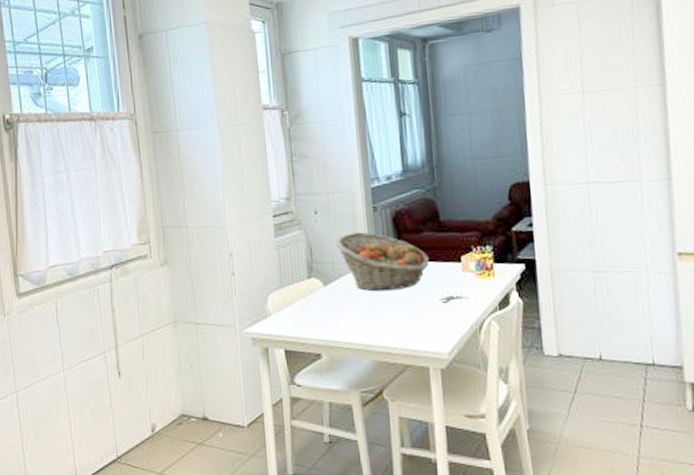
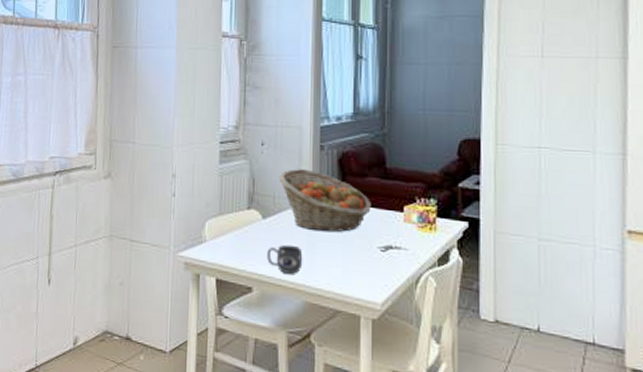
mug: none [332,307,368,336] -> present [267,244,303,274]

